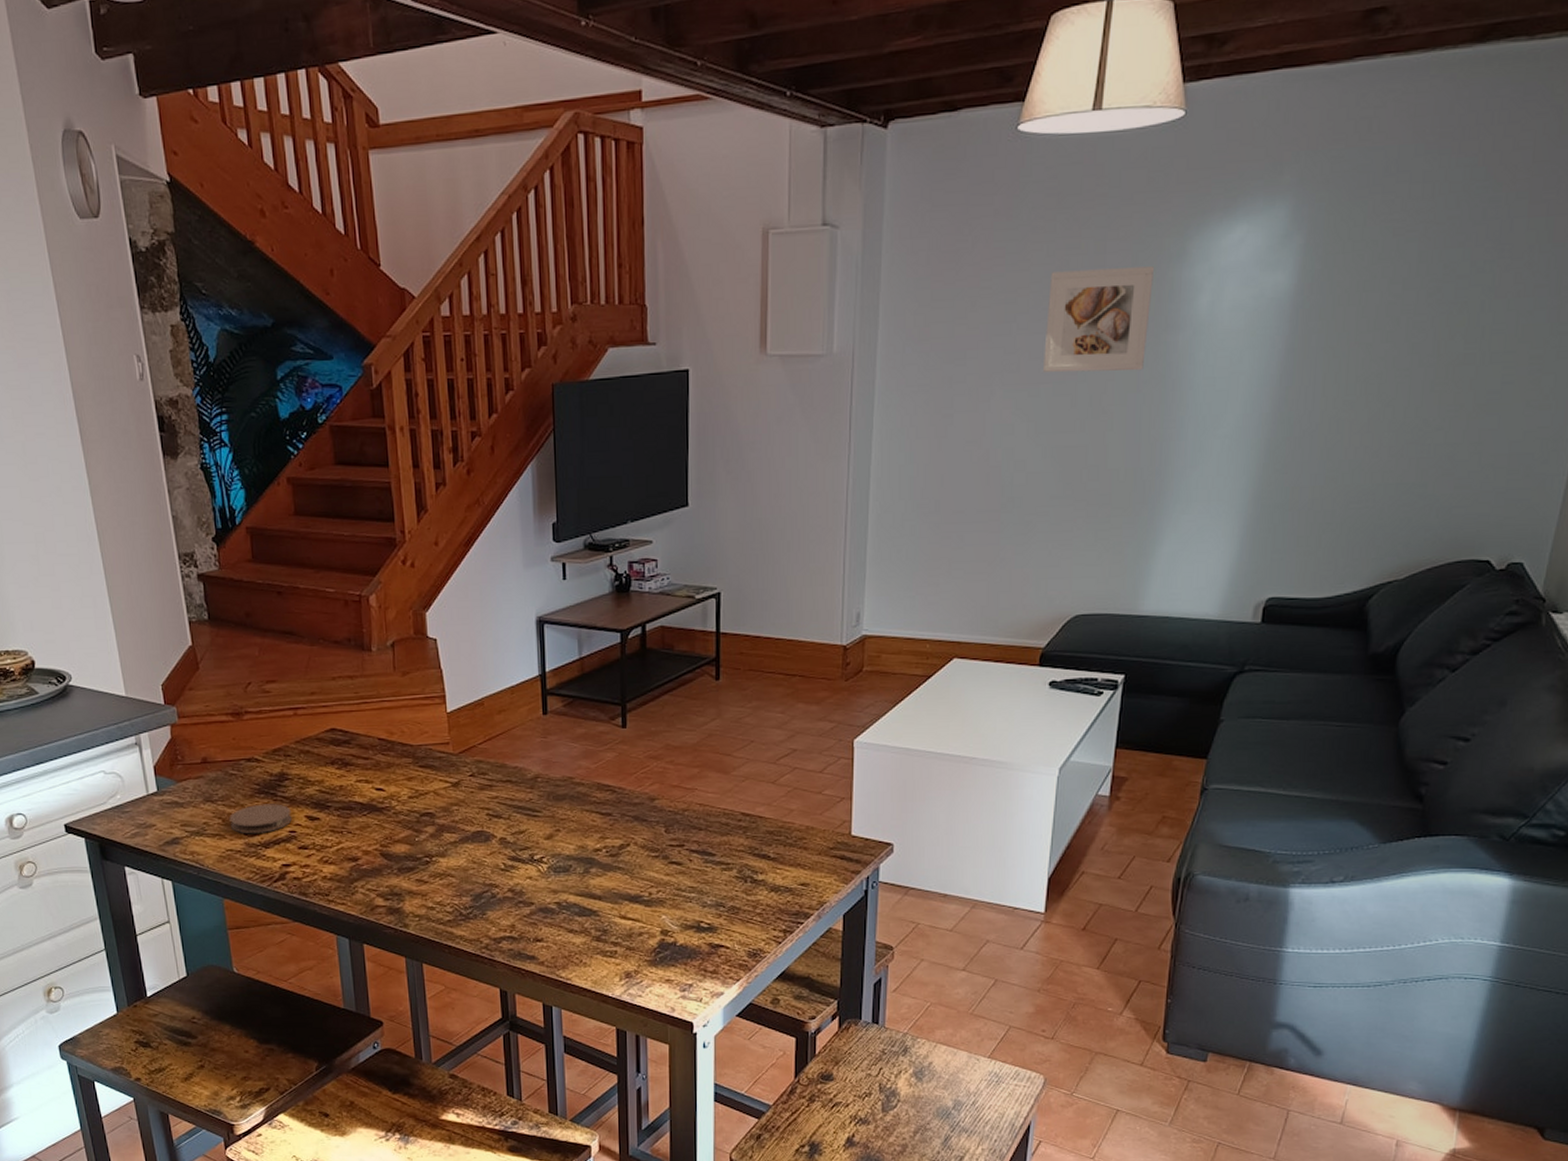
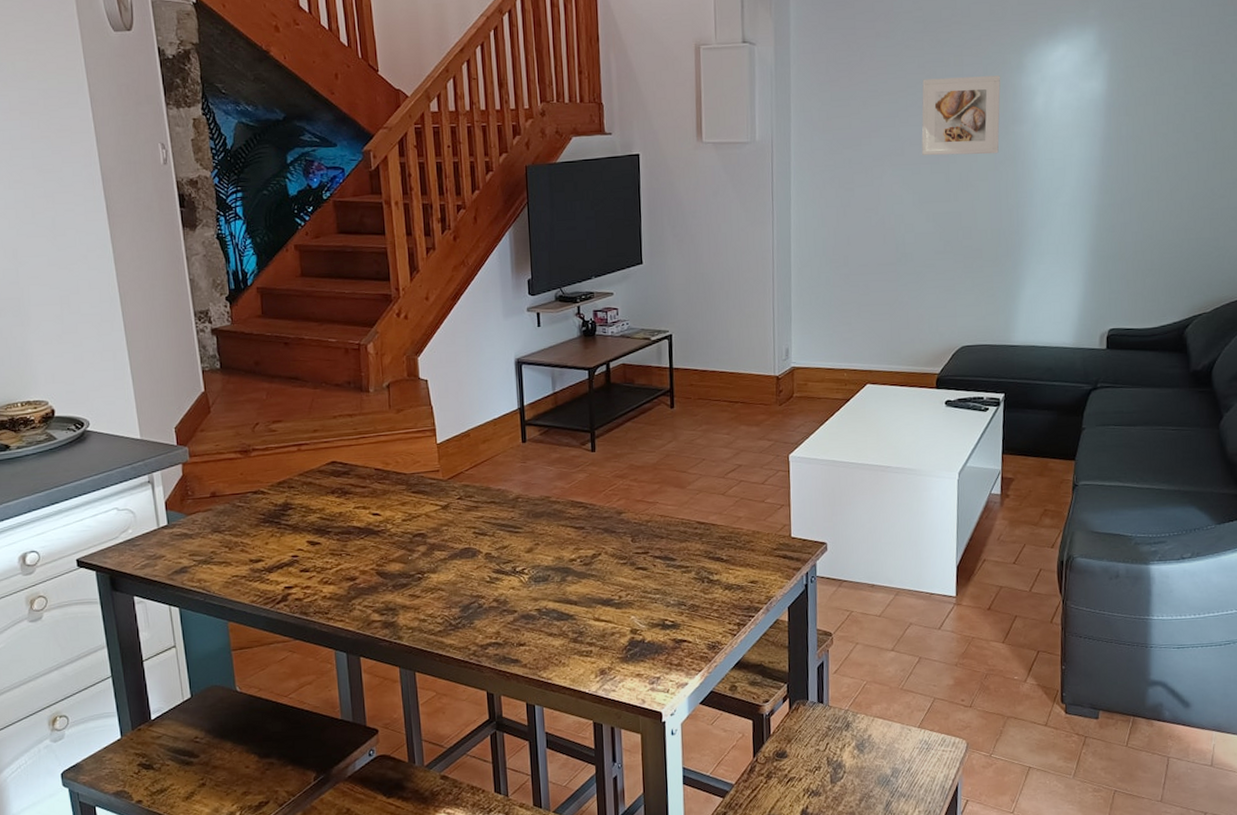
coaster: present [229,804,292,833] -> none [236,531,295,560]

